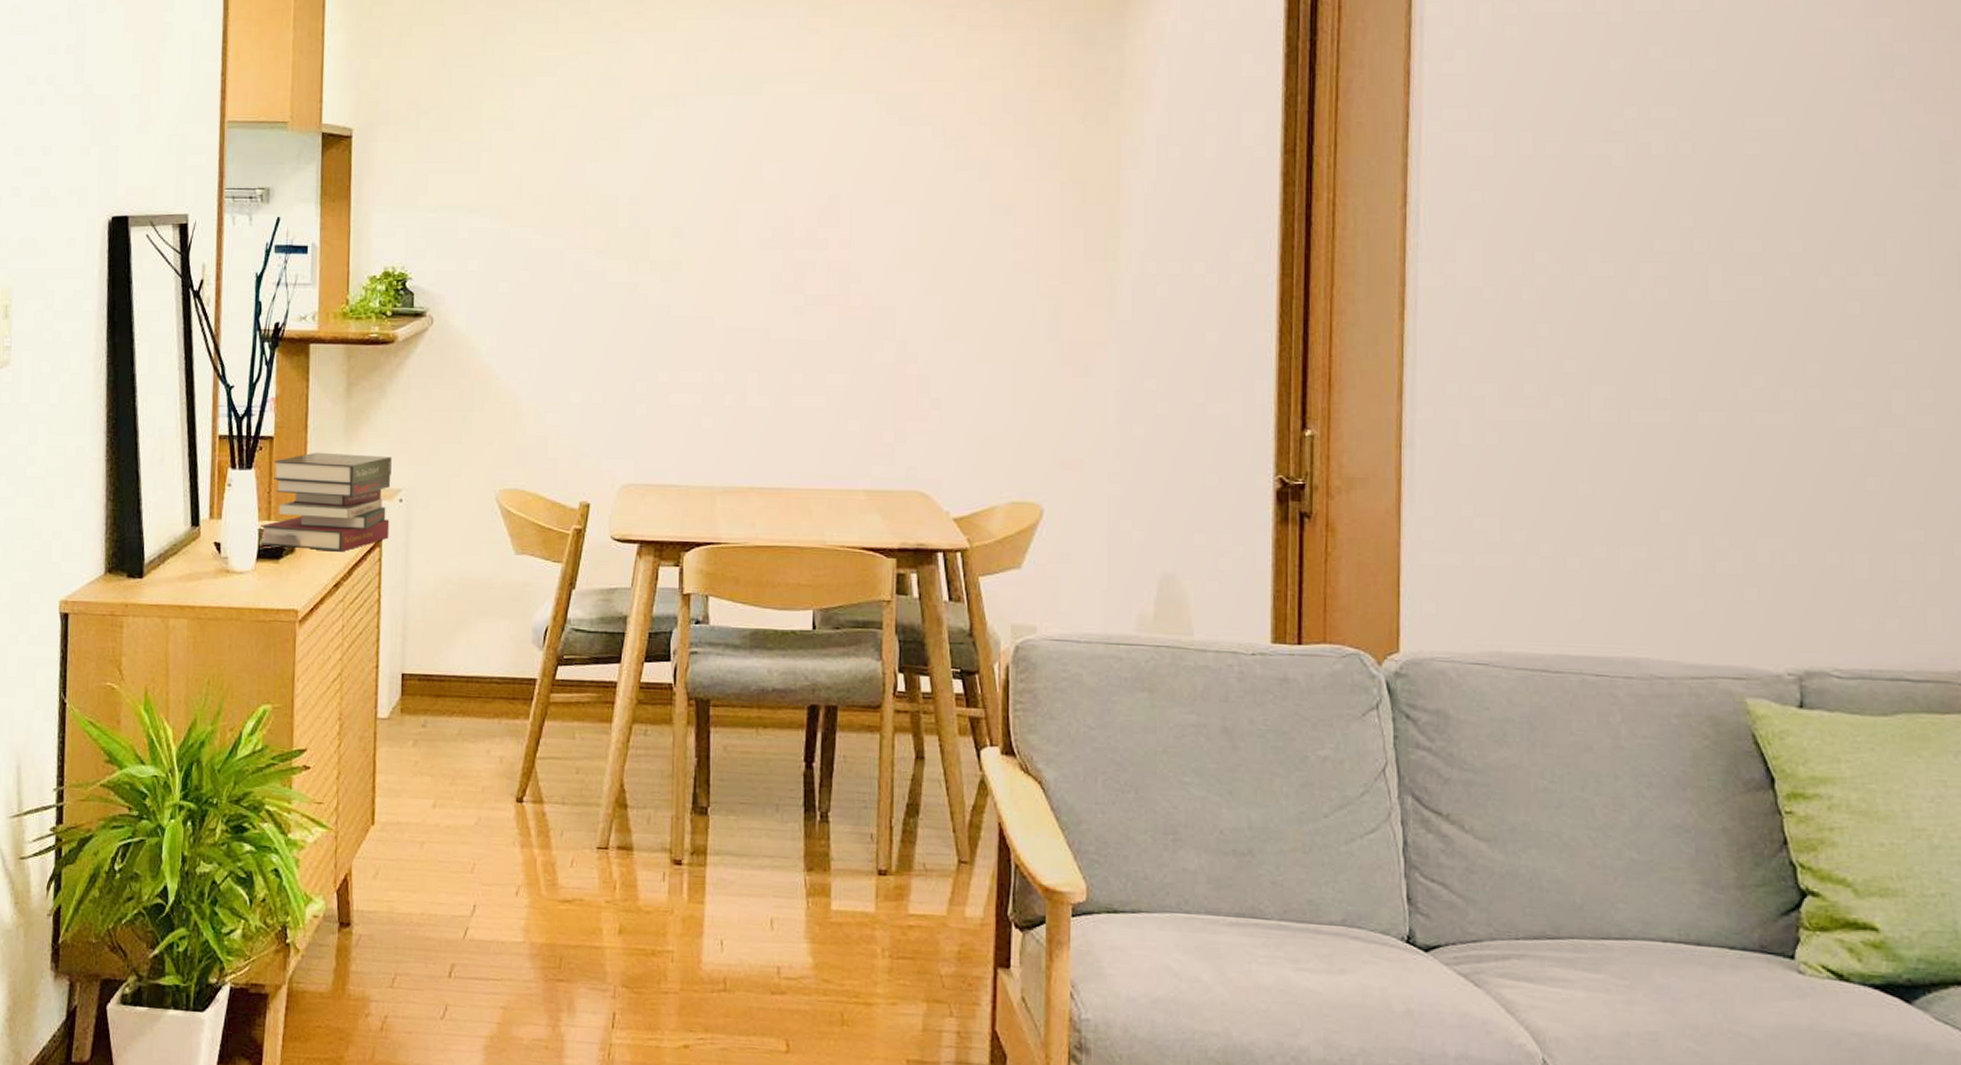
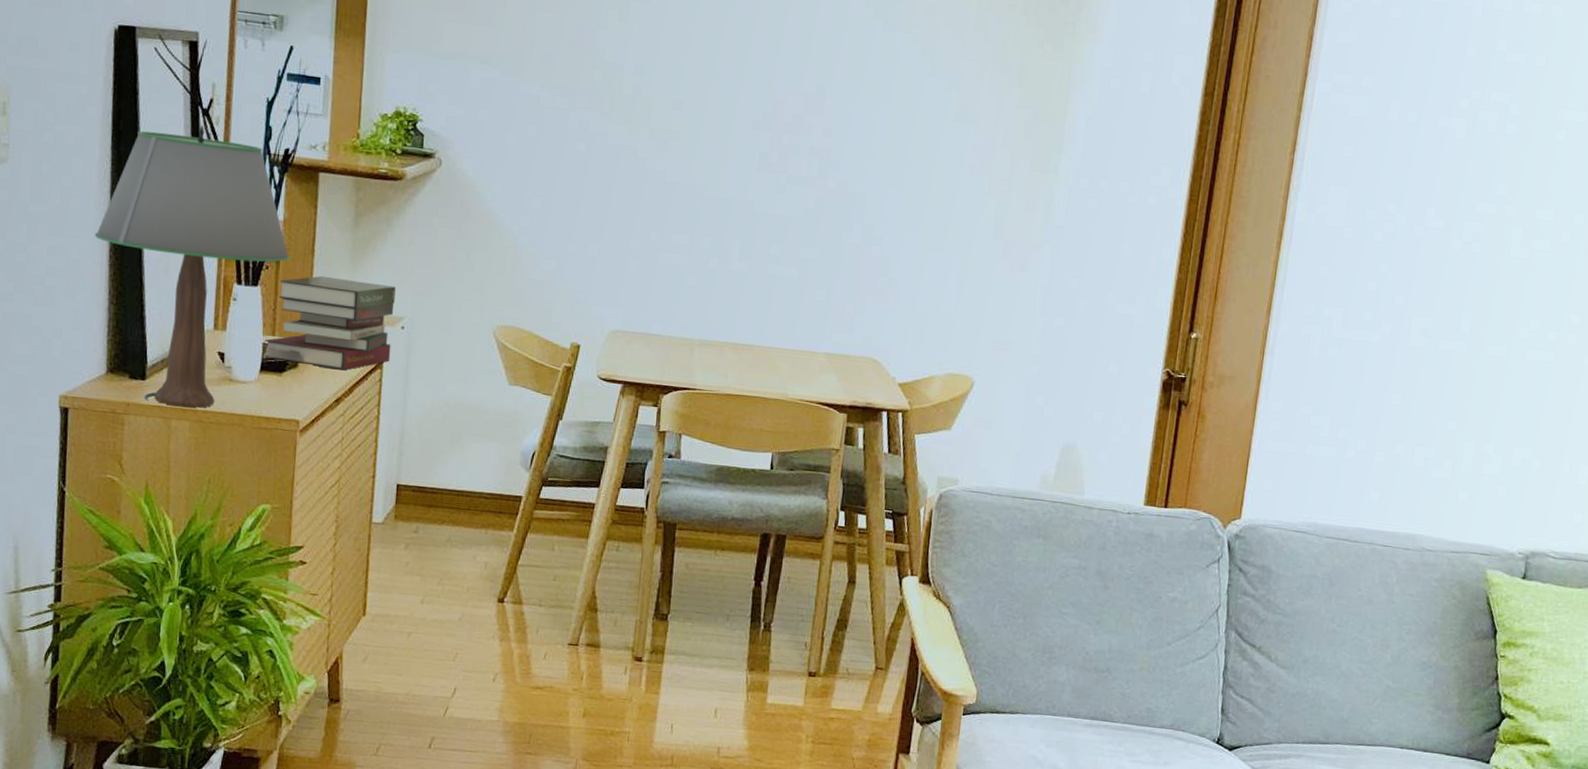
table lamp: none [91,307,283,604] -> present [94,125,290,408]

